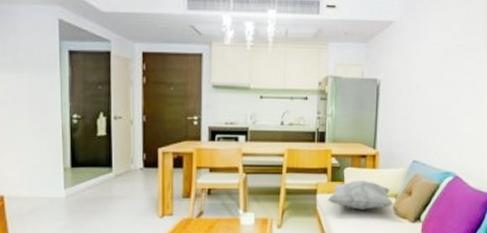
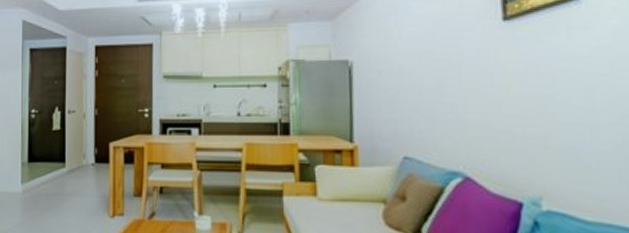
decorative pillow: present [327,181,394,211] -> none [296,181,383,219]

